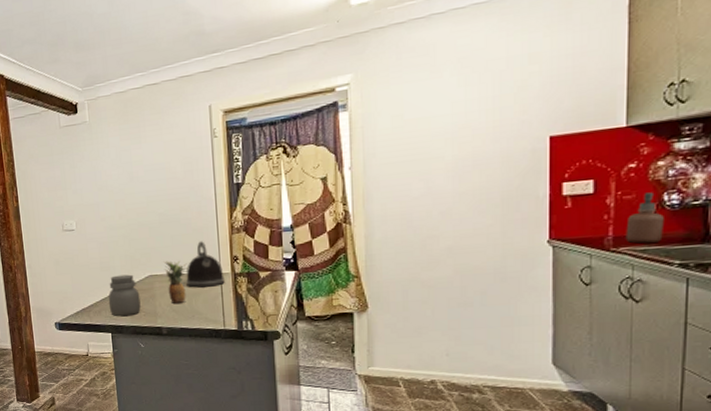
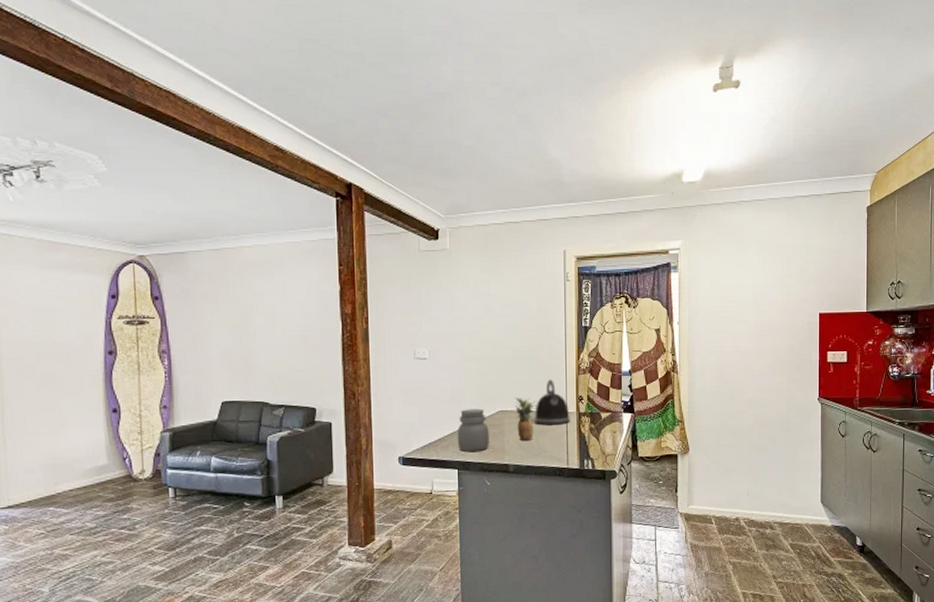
soap dispenser: present [625,192,664,245] -> none [867,365,889,406]

